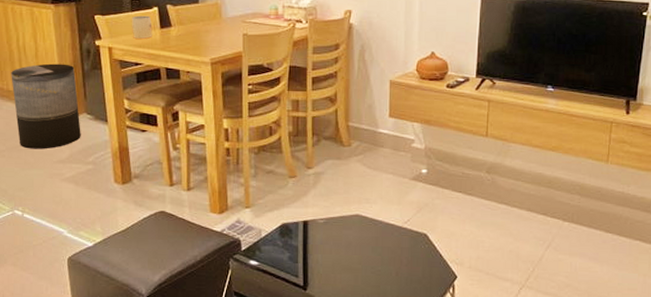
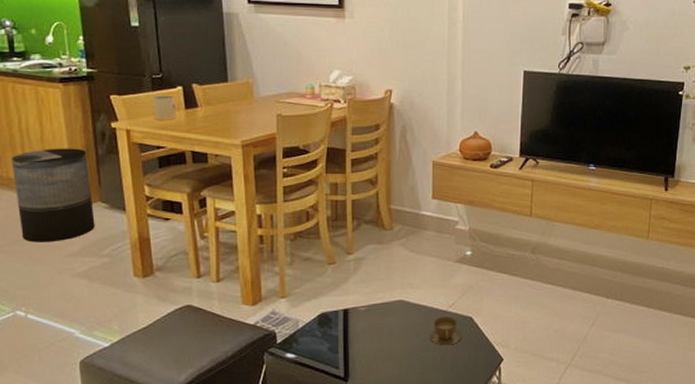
teacup: none [385,232,417,260] -> present [429,317,462,346]

